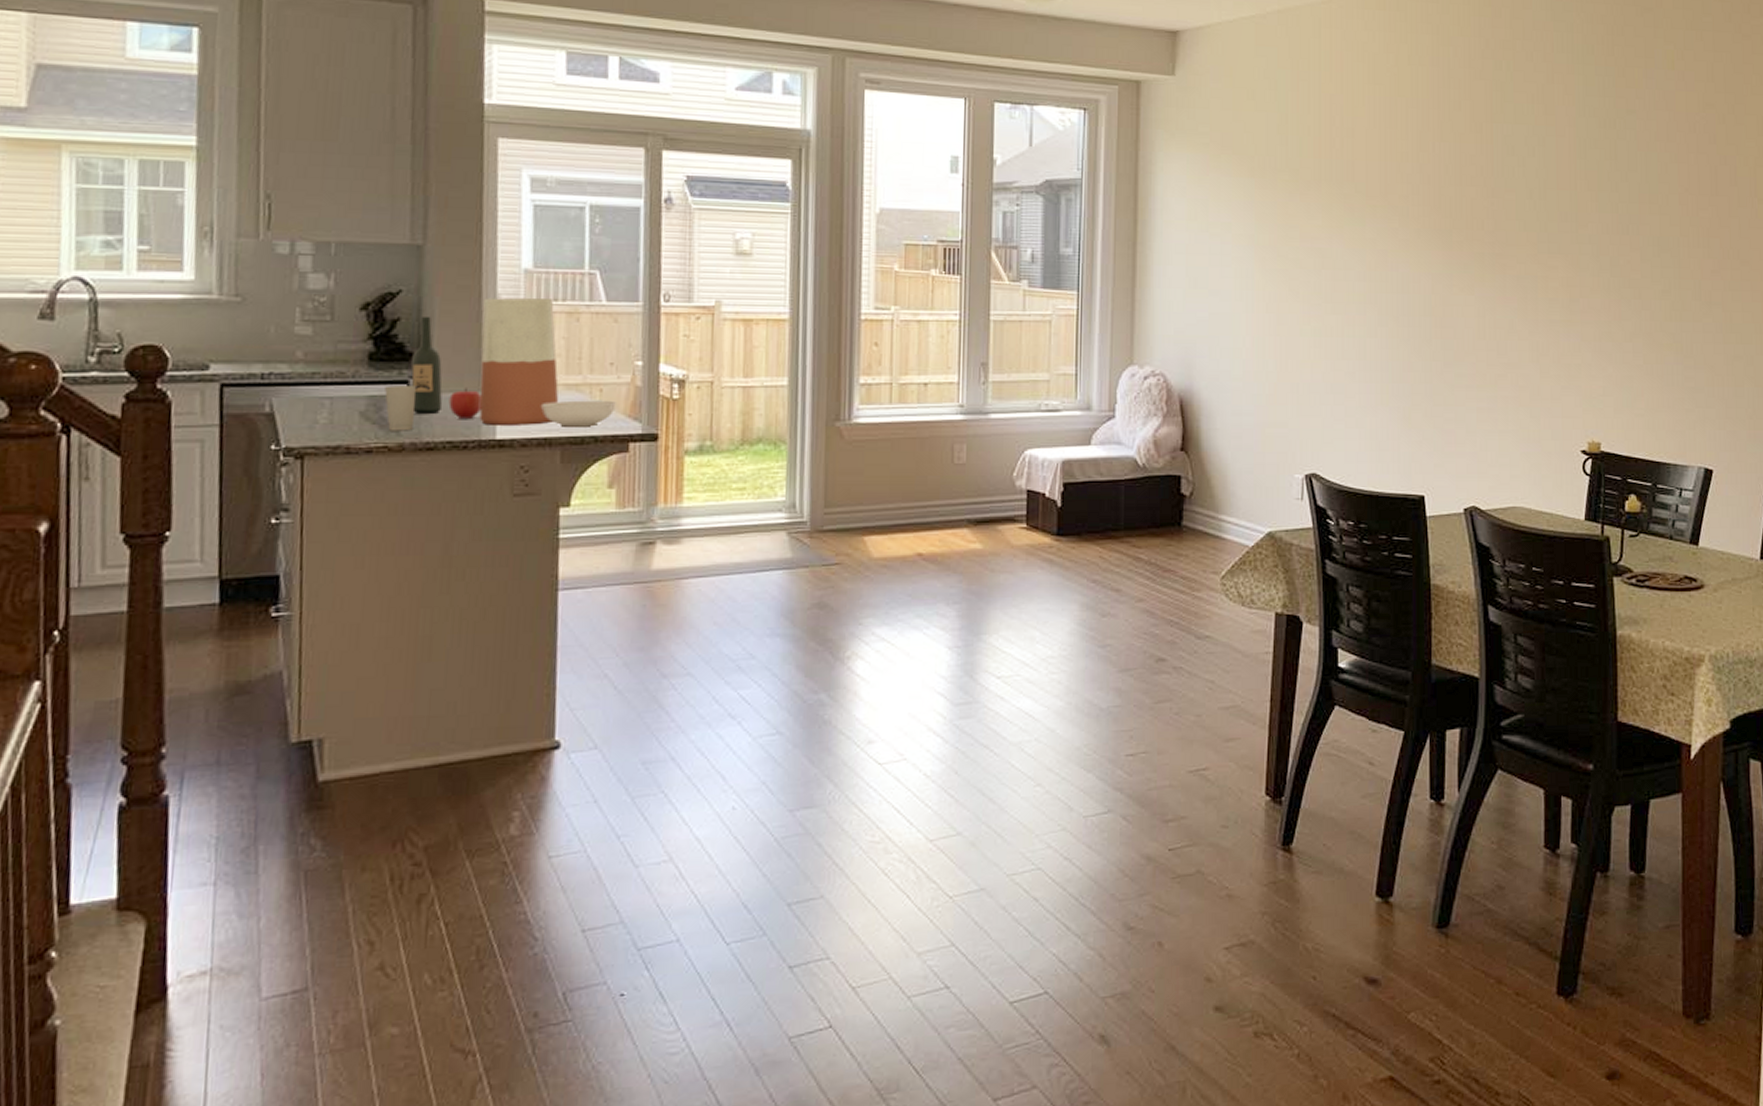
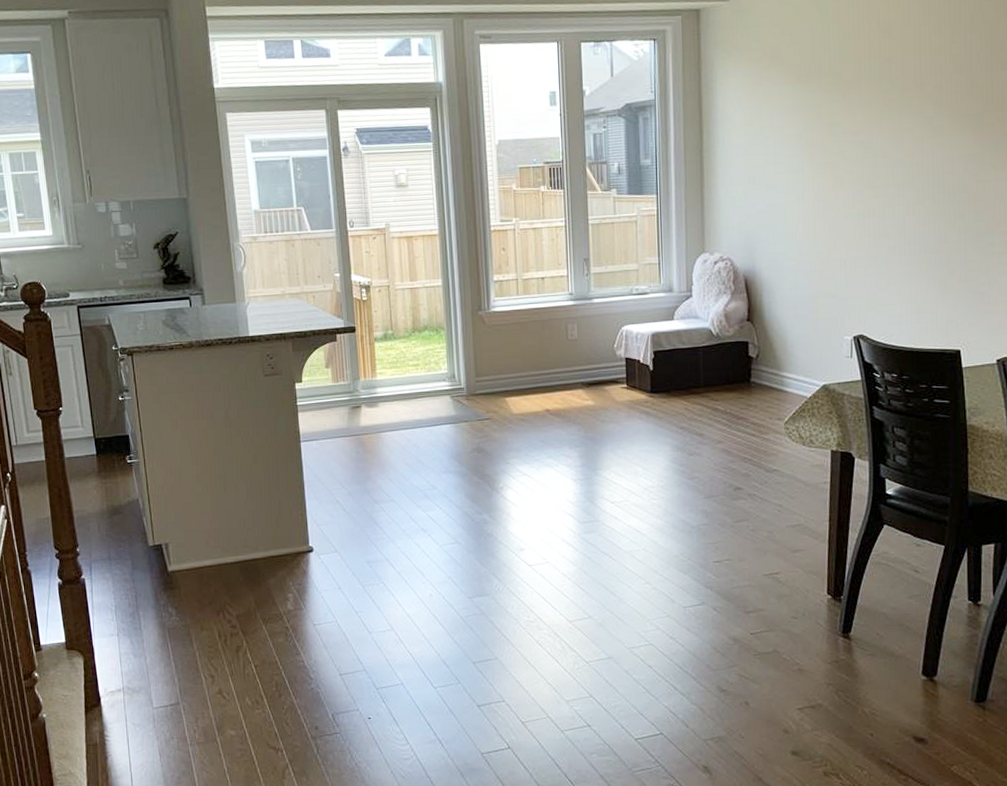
cup: present [384,386,416,431] -> none [176,301,196,334]
wine bottle: present [411,317,443,415] -> none [190,250,212,321]
fruit: present [448,388,483,420] -> none [216,300,238,323]
vase: present [479,297,559,425] -> none [230,230,287,326]
bowl: present [540,400,616,429] -> none [275,304,325,326]

